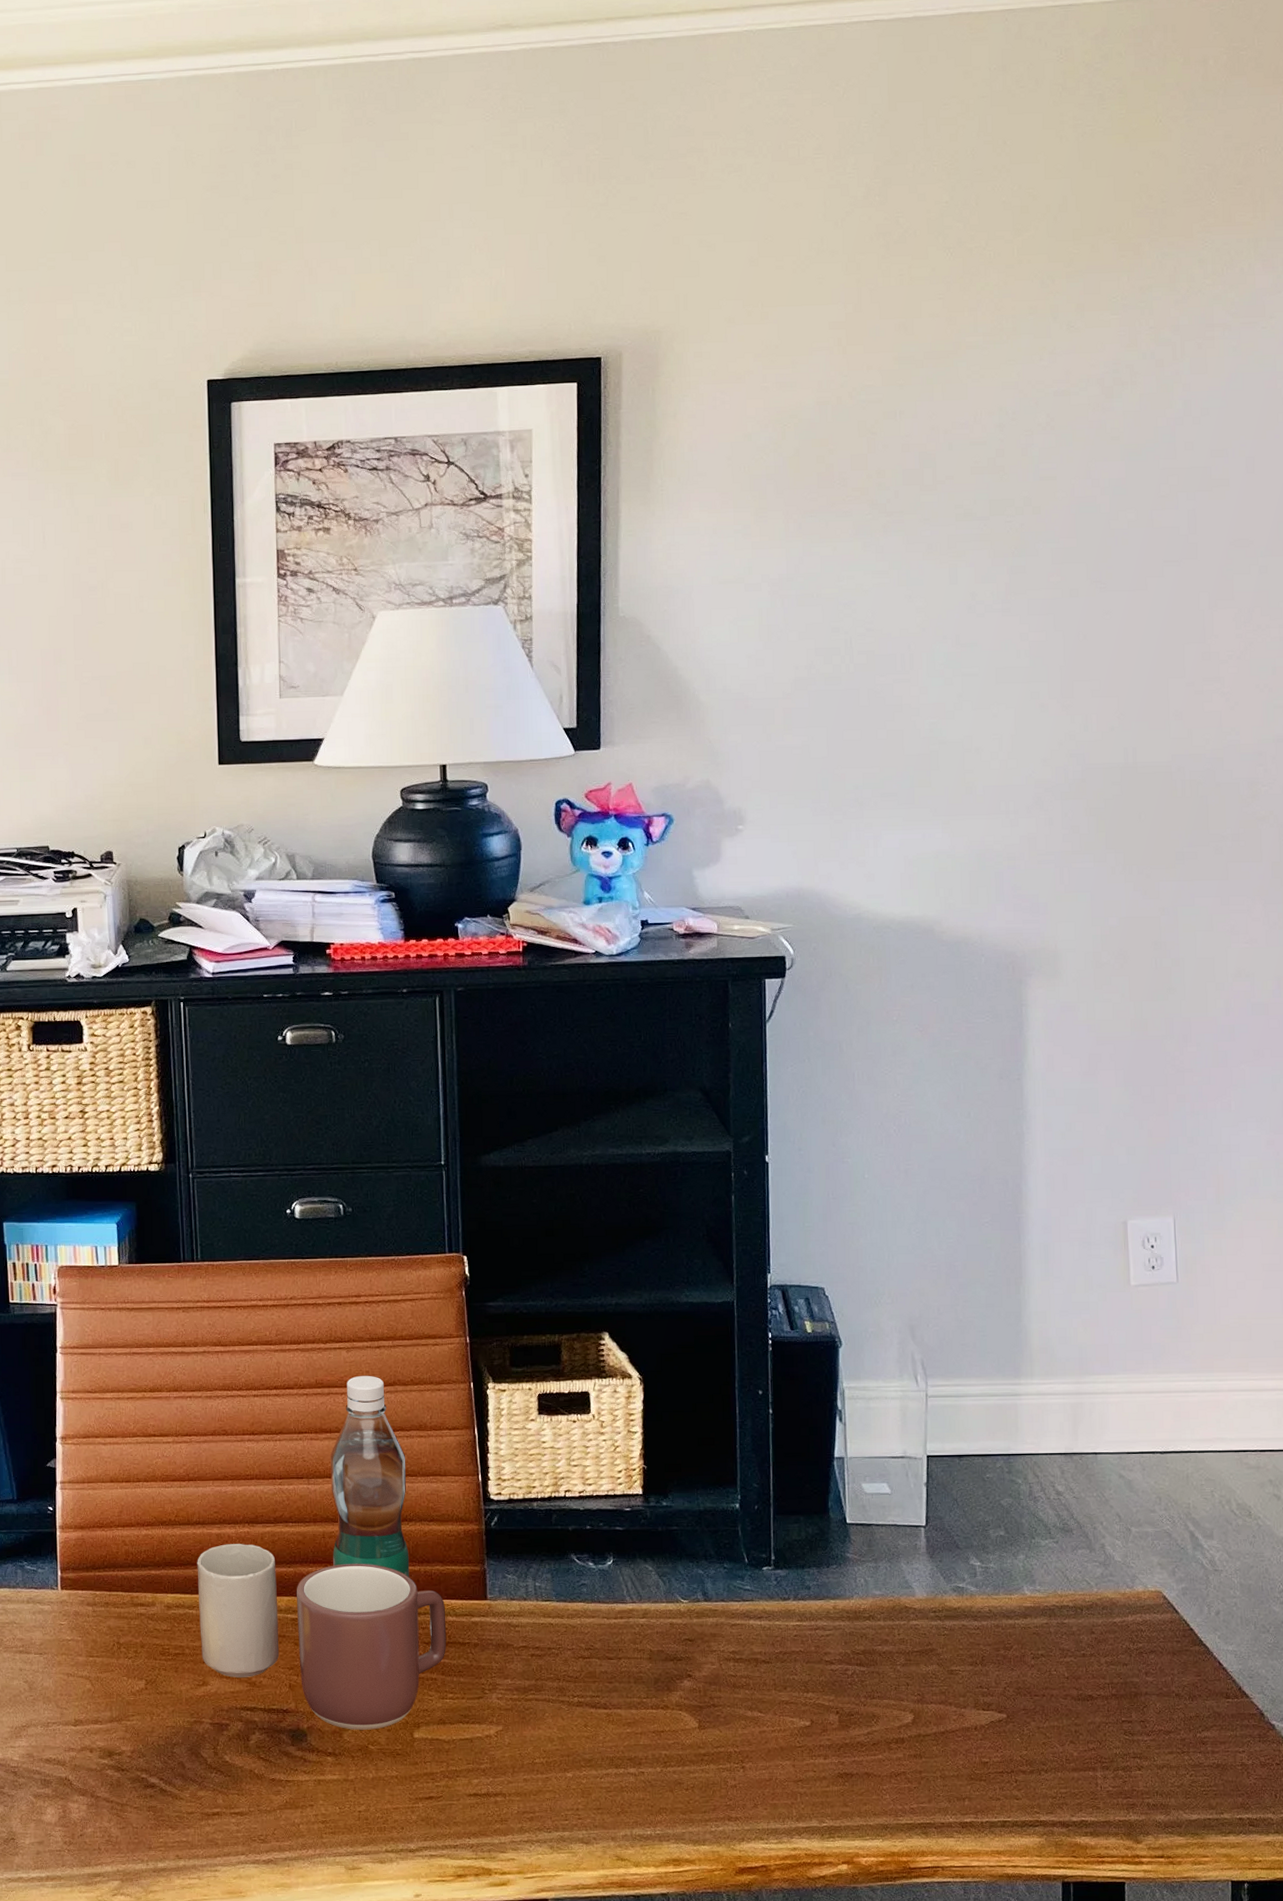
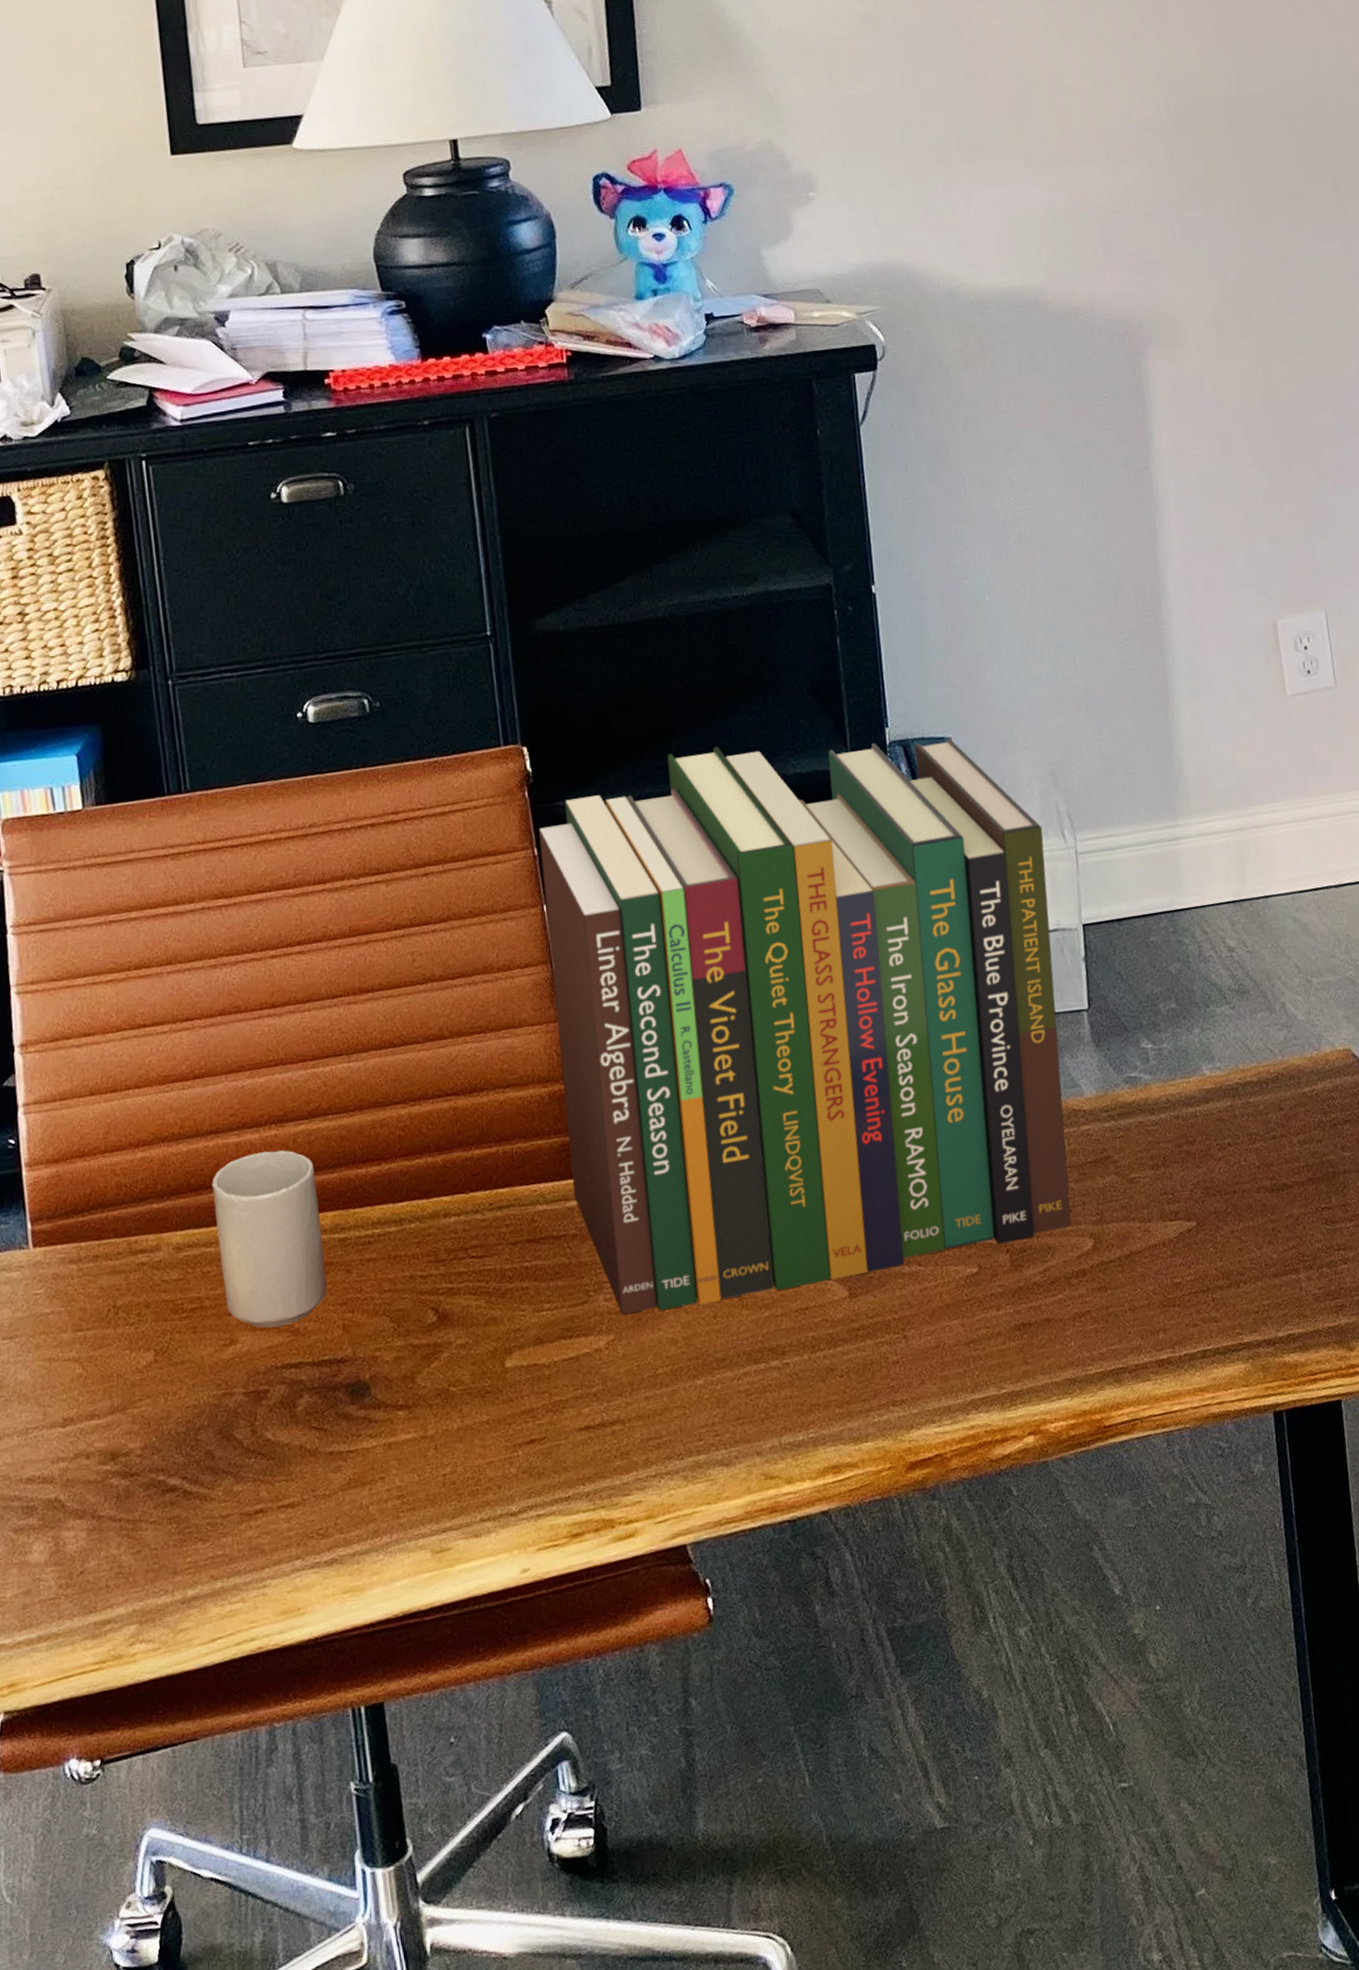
mug: present [296,1563,447,1730] -> none [343,1152,538,1371]
bottle: present [330,1375,410,1577] -> none [374,912,486,1163]
books: none [471,1273,898,1715] -> present [539,738,1072,1315]

